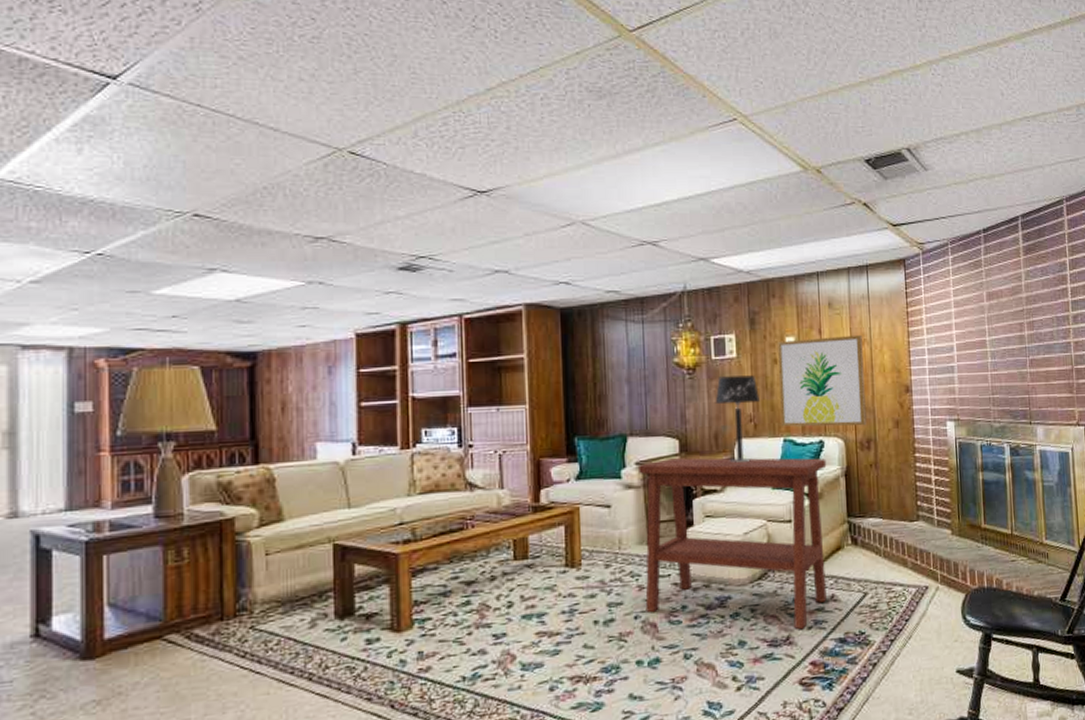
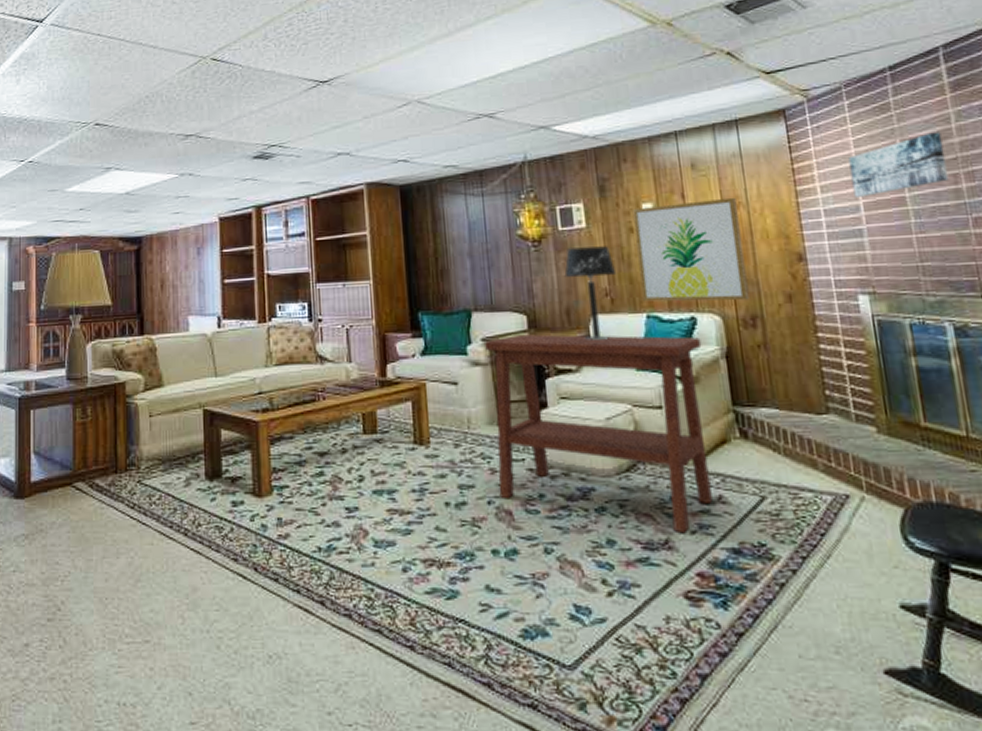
wall art: none [948,287,1017,339] -> present [848,131,949,197]

